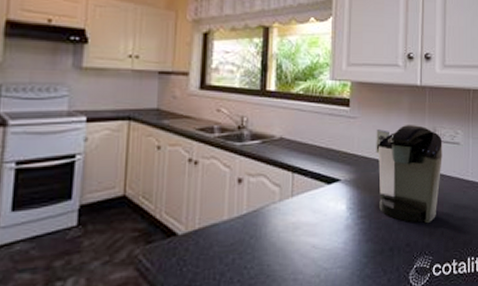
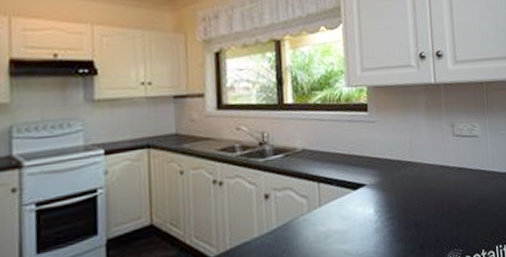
coffee maker: present [376,124,443,223] -> none [396,122,463,219]

